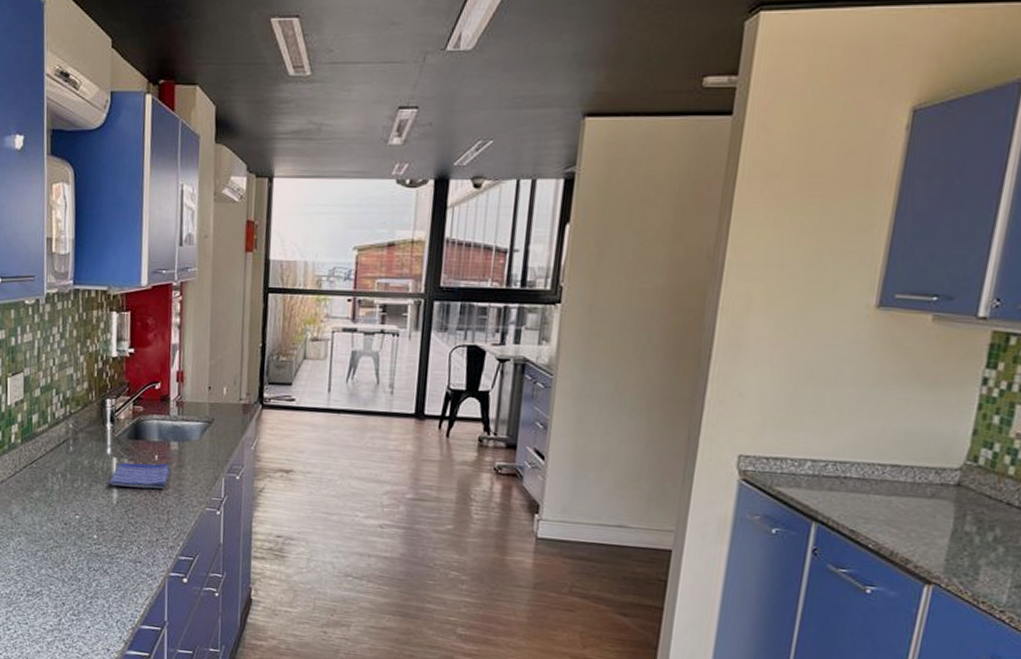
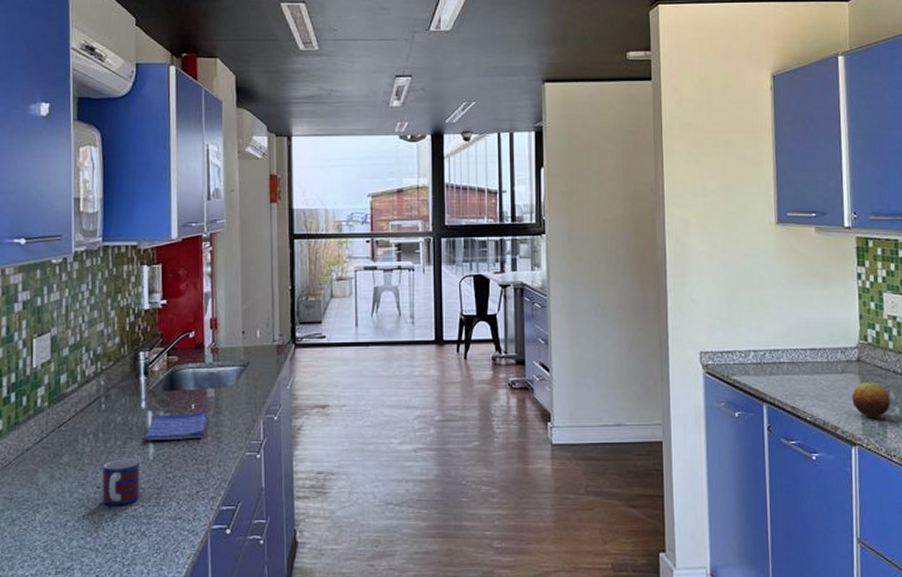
mug: none [68,500,104,543] -> present [102,458,140,506]
fruit: none [937,512,995,555] -> present [852,382,891,418]

